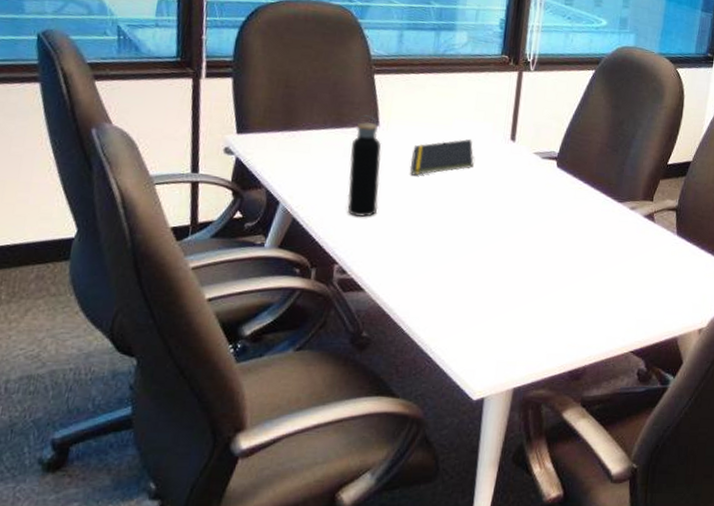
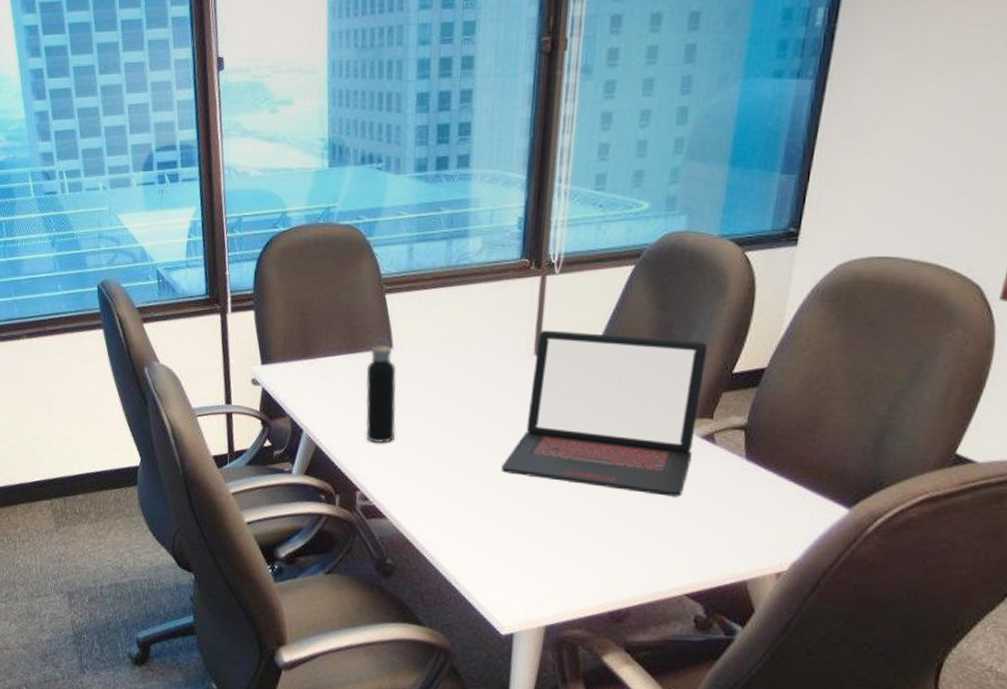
notepad: present [410,139,474,175] -> none [426,356,494,399]
laptop: none [478,118,649,267] -> present [502,330,707,497]

